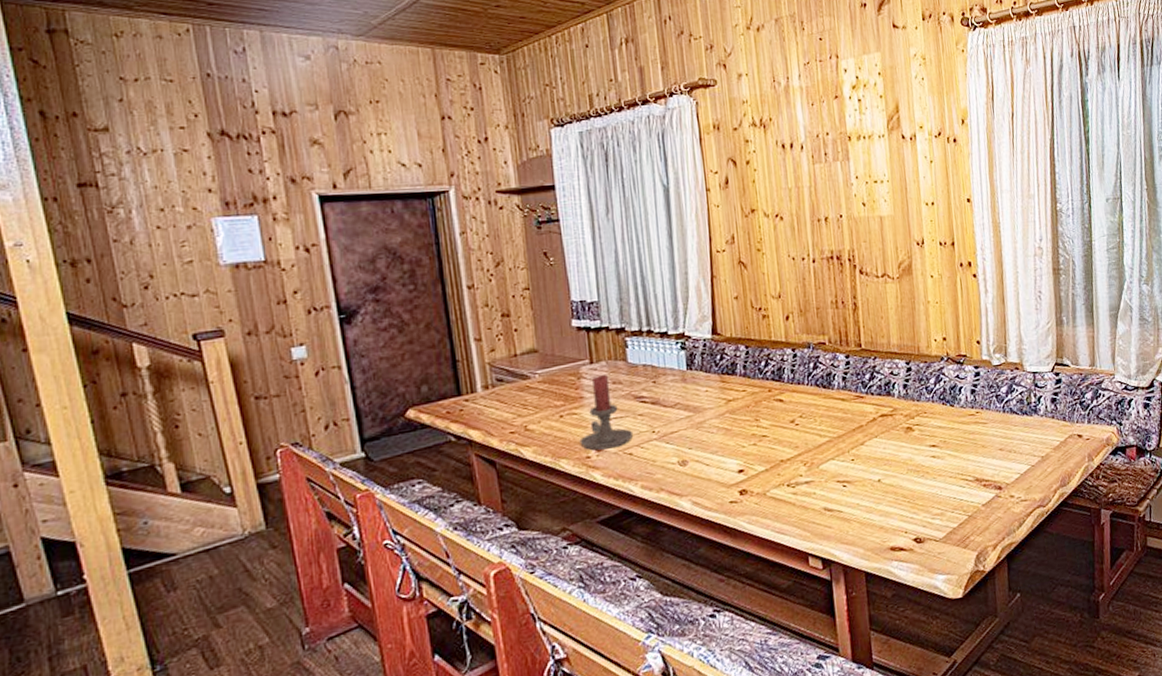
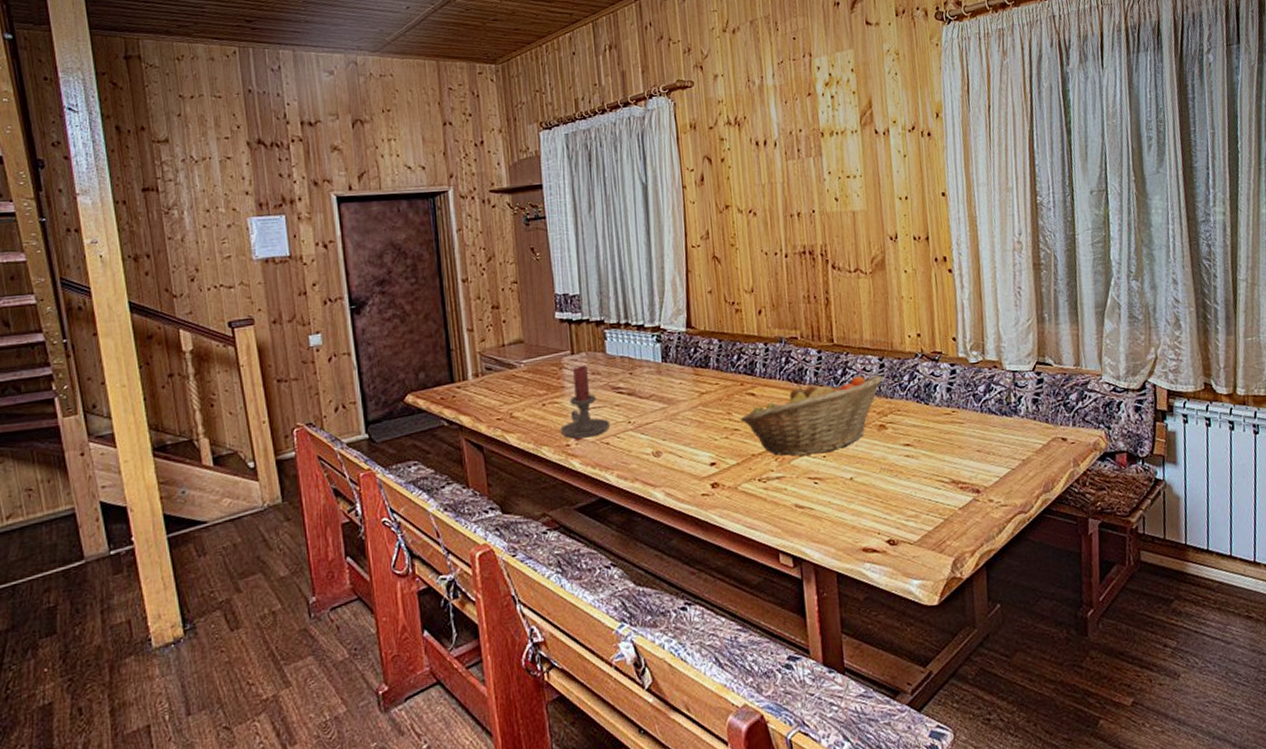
fruit basket: none [768,378,910,461] -> present [740,375,884,456]

